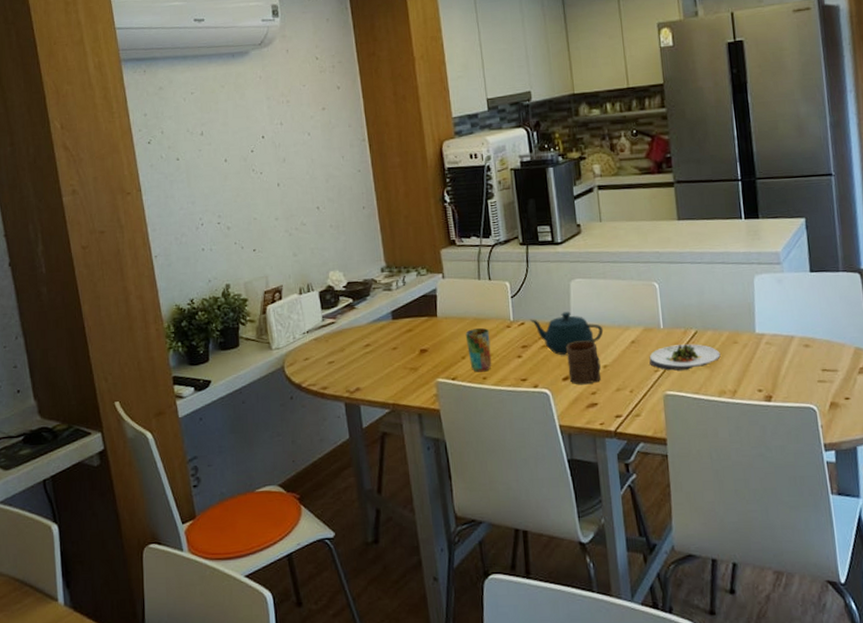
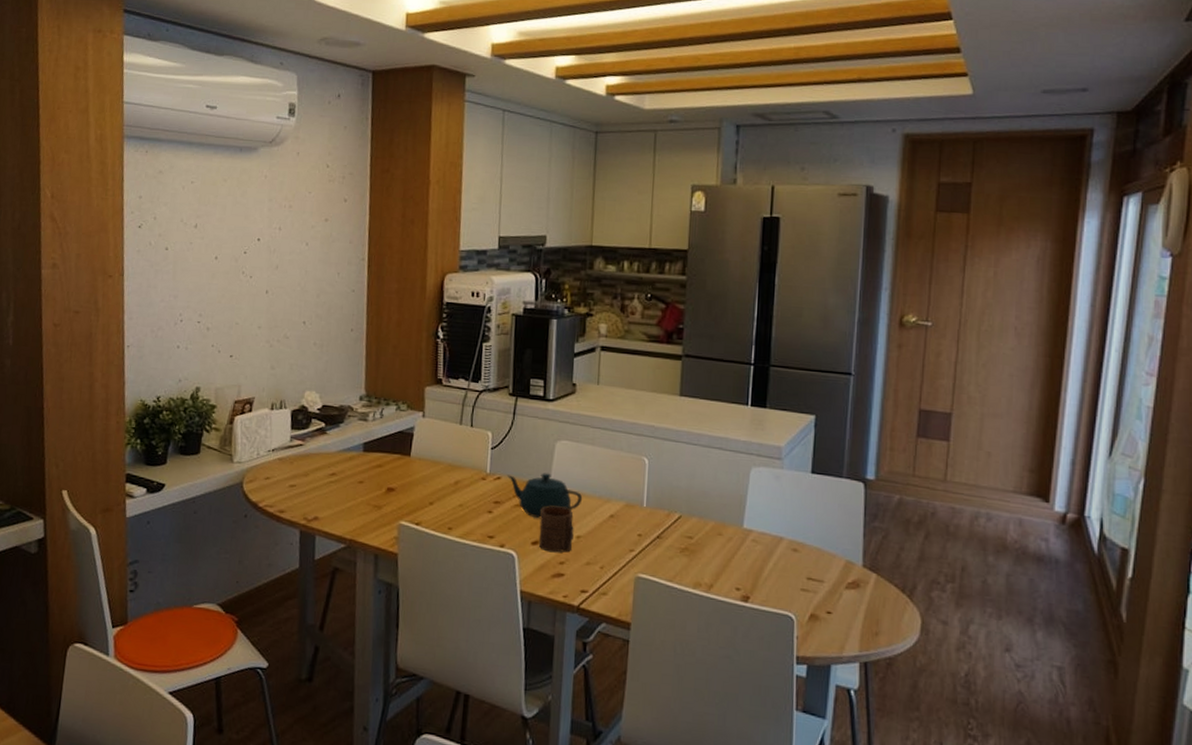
cup: present [465,328,492,372] -> none [436,475,463,522]
salad plate: present [649,344,721,371] -> none [626,526,702,555]

